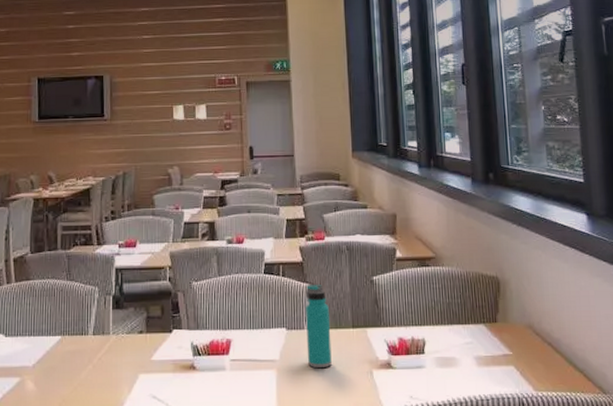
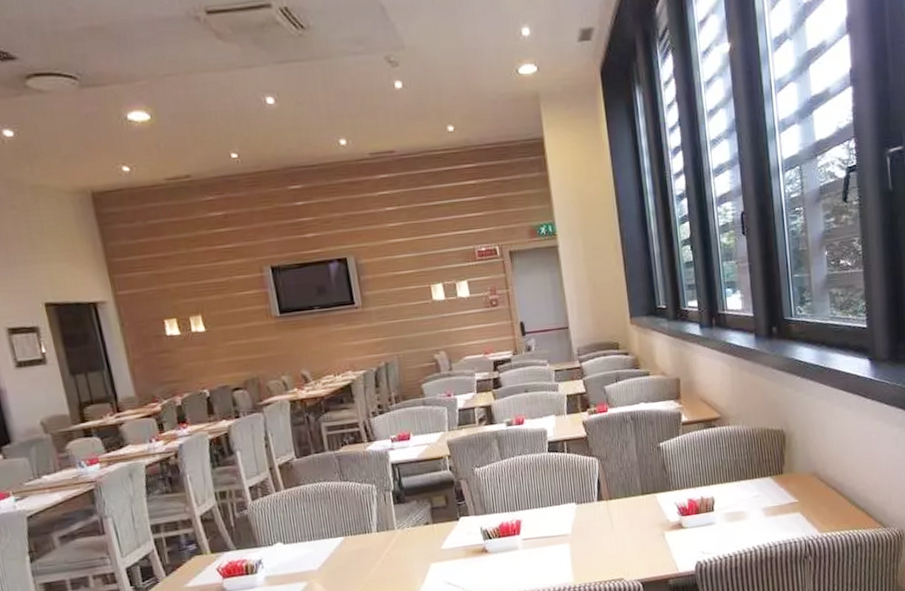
water bottle: present [305,283,332,369] -> none [592,456,624,537]

